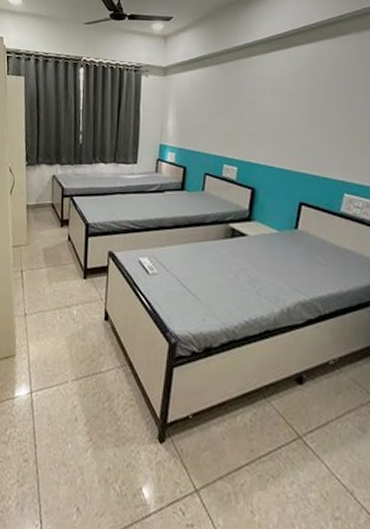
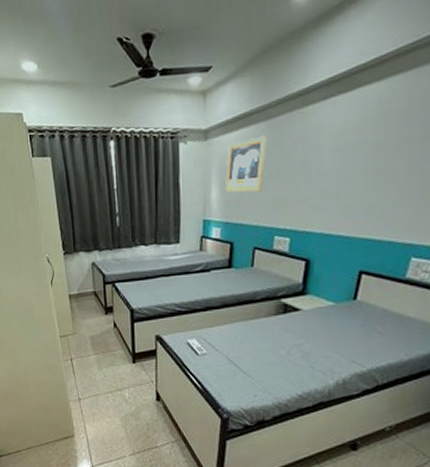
wall art: none [181,76,218,124] -> present [225,135,267,193]

